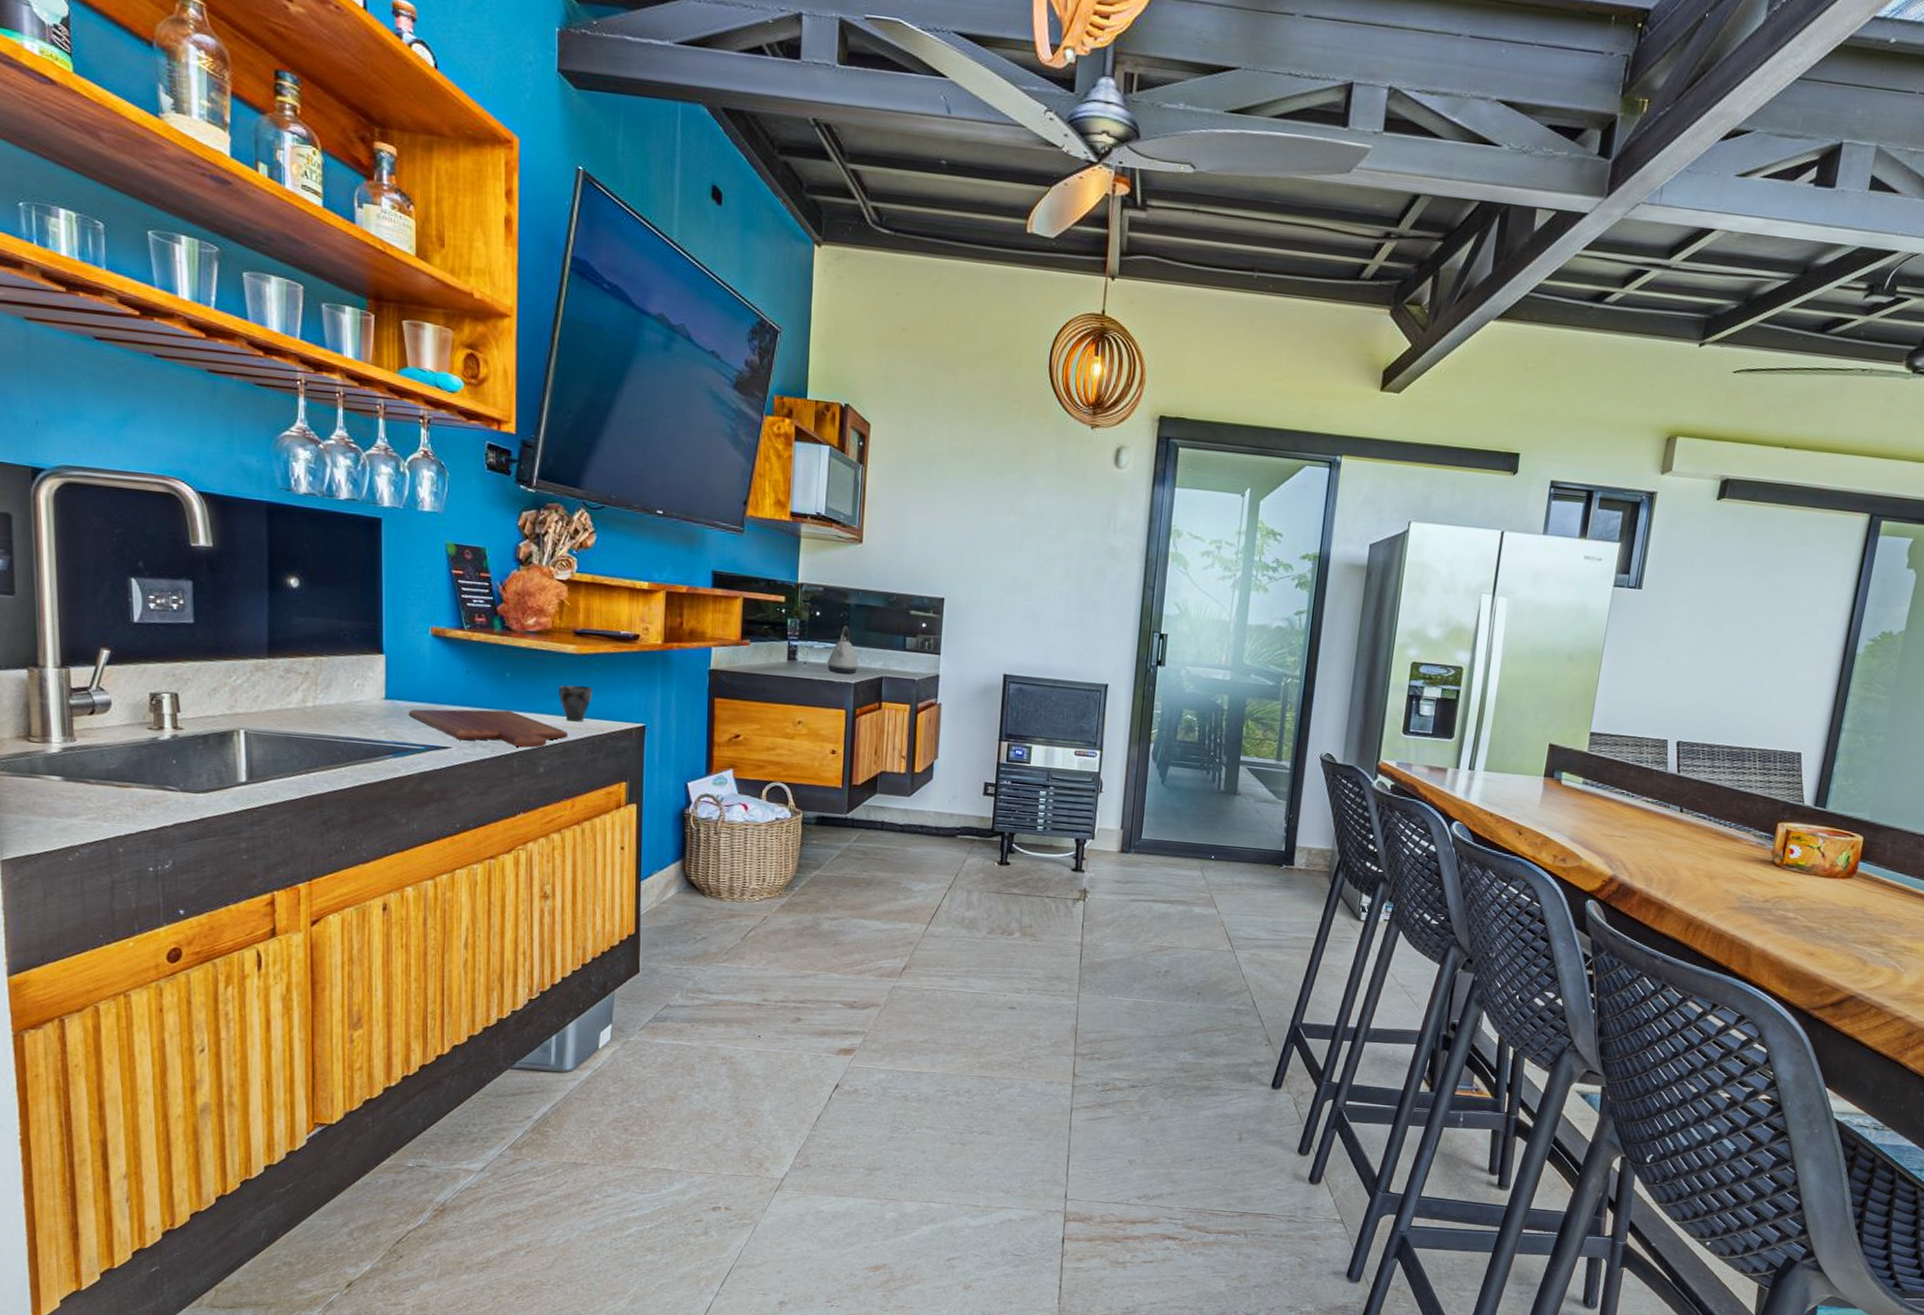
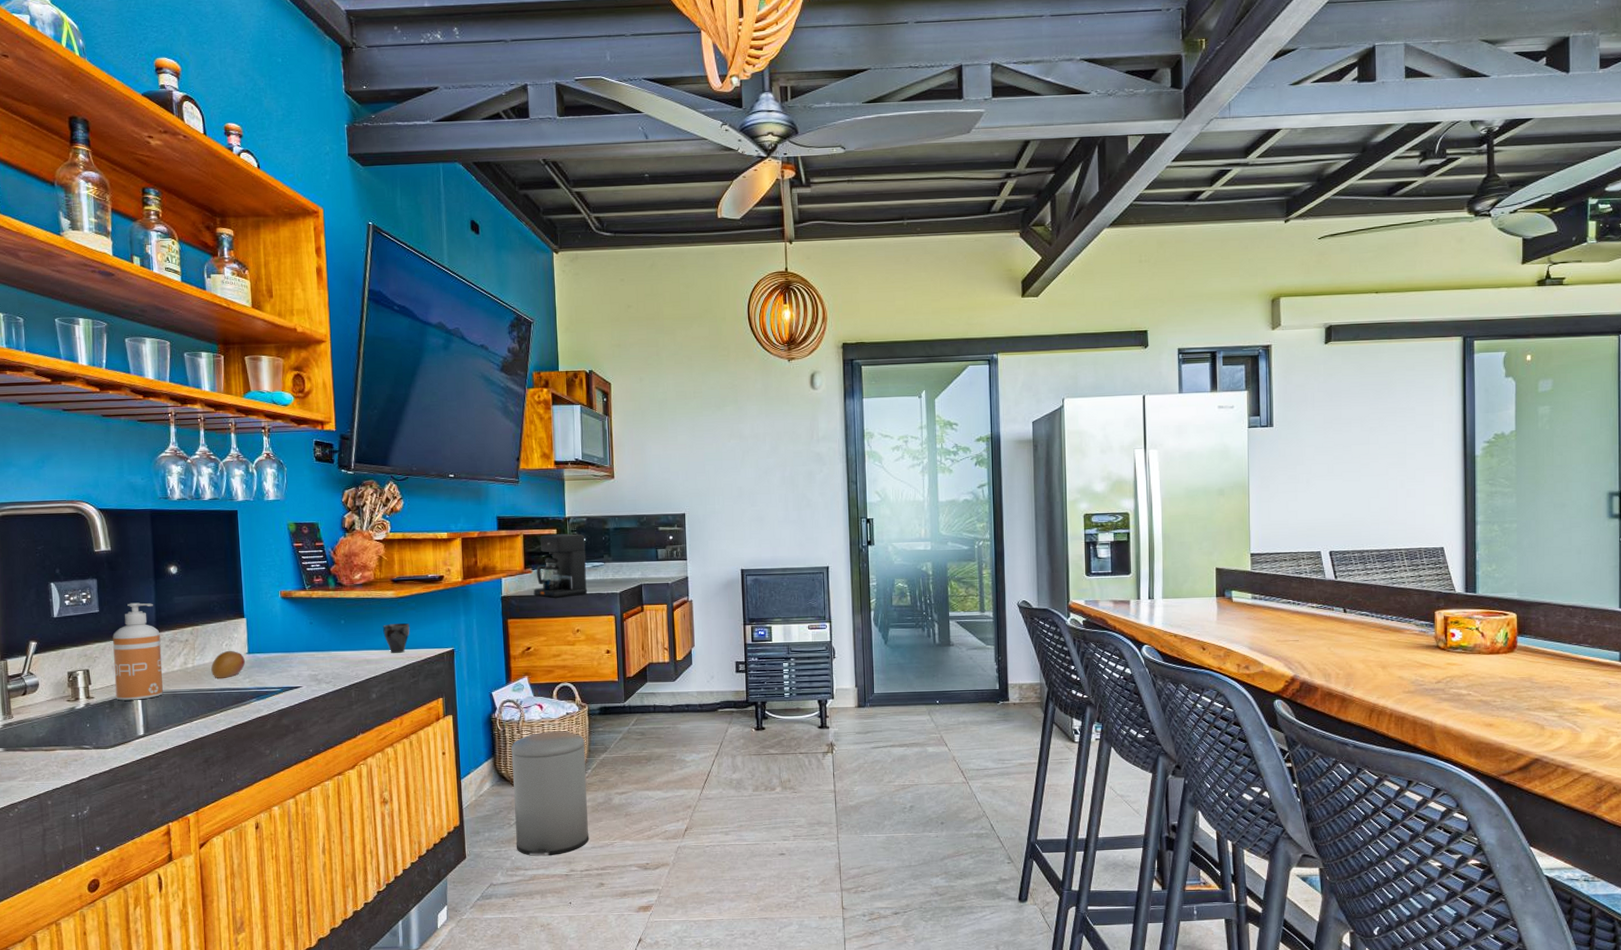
soap dispenser: none [210,616,274,739] -> present [112,602,163,701]
fruit: none [337,691,381,726] -> present [211,650,245,679]
cutting board: present [409,709,569,748] -> none [267,650,394,680]
pedal bin: none [700,836,795,981] -> present [511,731,589,857]
coffee maker: none [749,601,820,682] -> present [533,534,588,599]
kettle: present [827,626,858,675] -> none [596,547,621,587]

